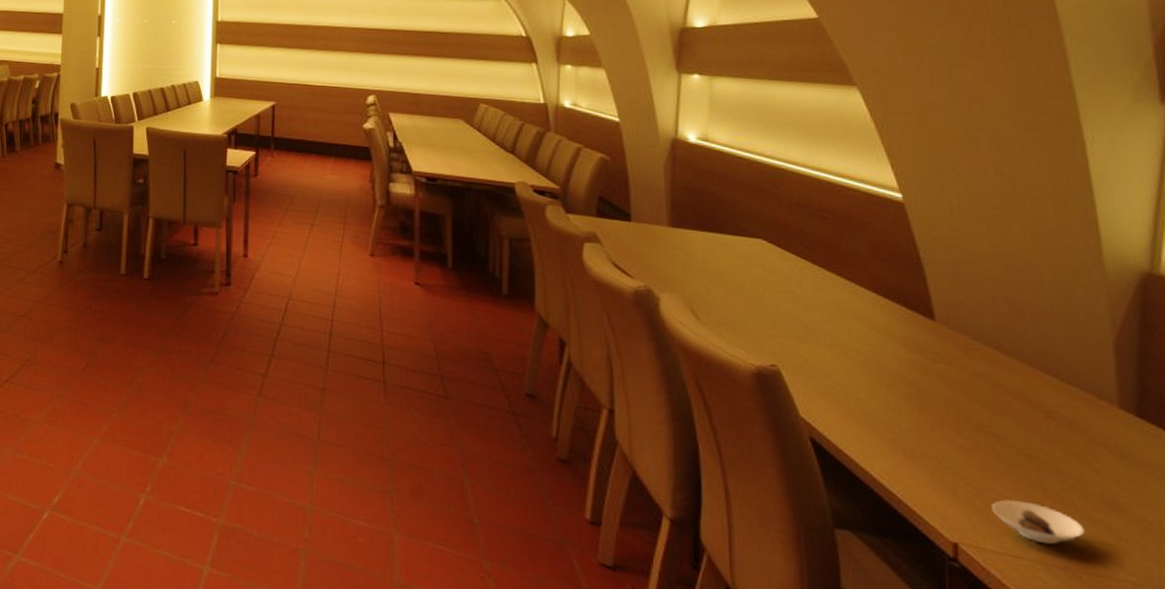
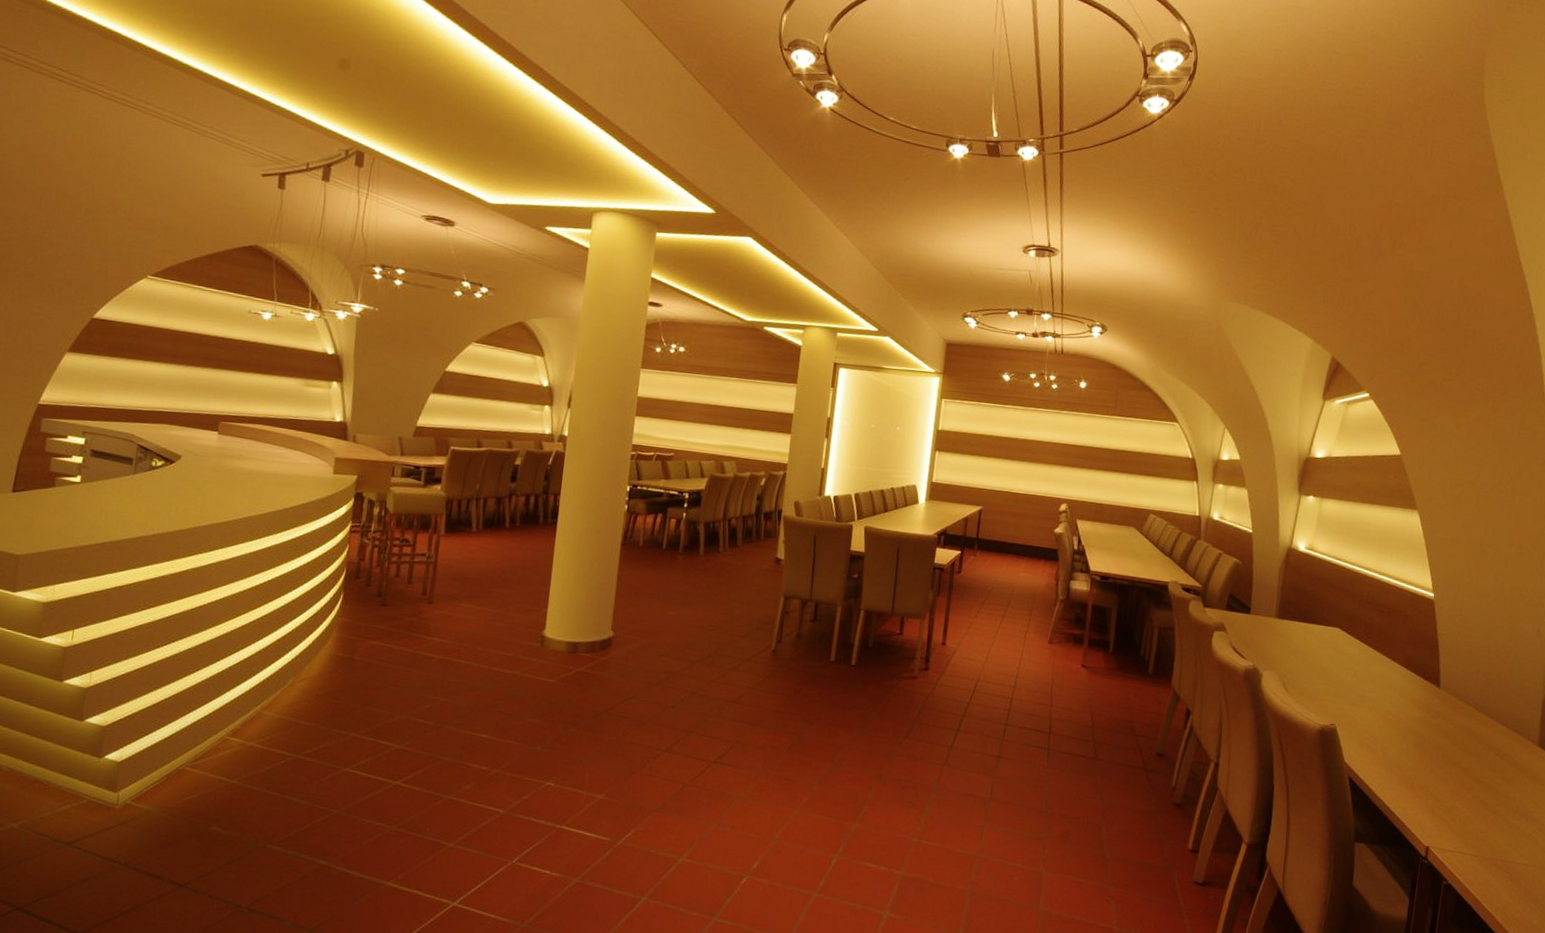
saucer: present [992,499,1085,545] -> none [1453,814,1505,843]

